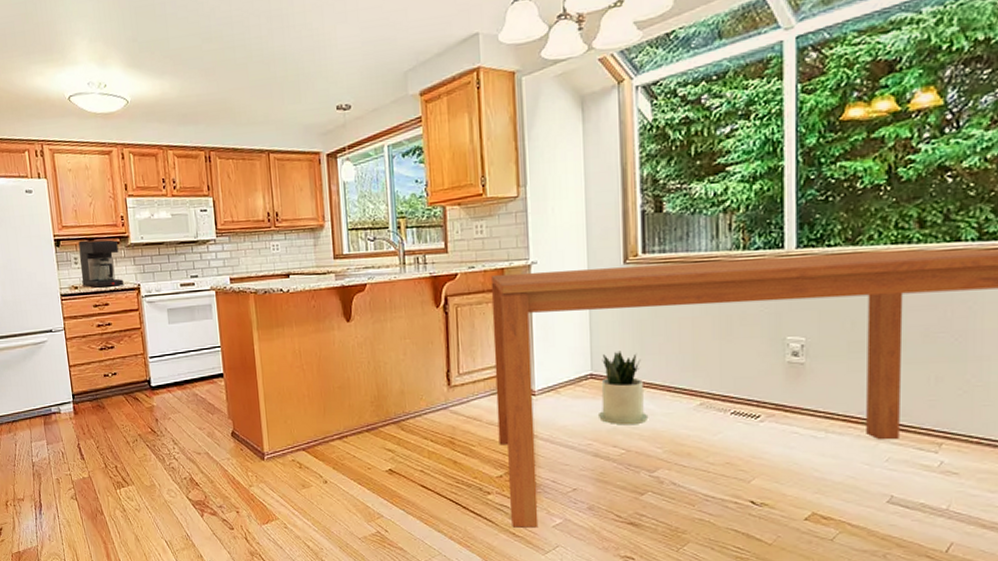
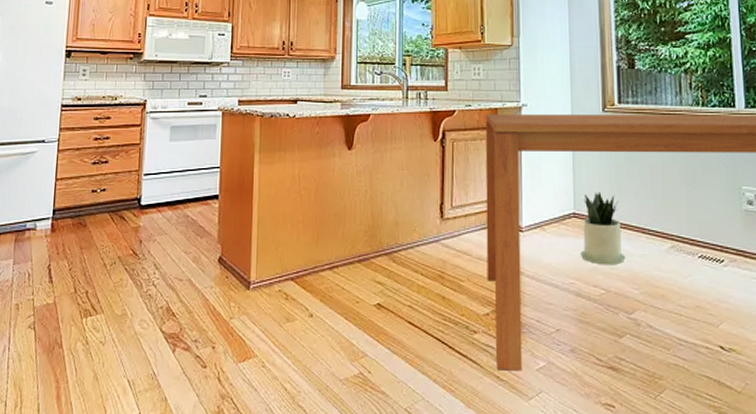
coffee maker: present [78,239,124,288] -> none [86,53,131,101]

